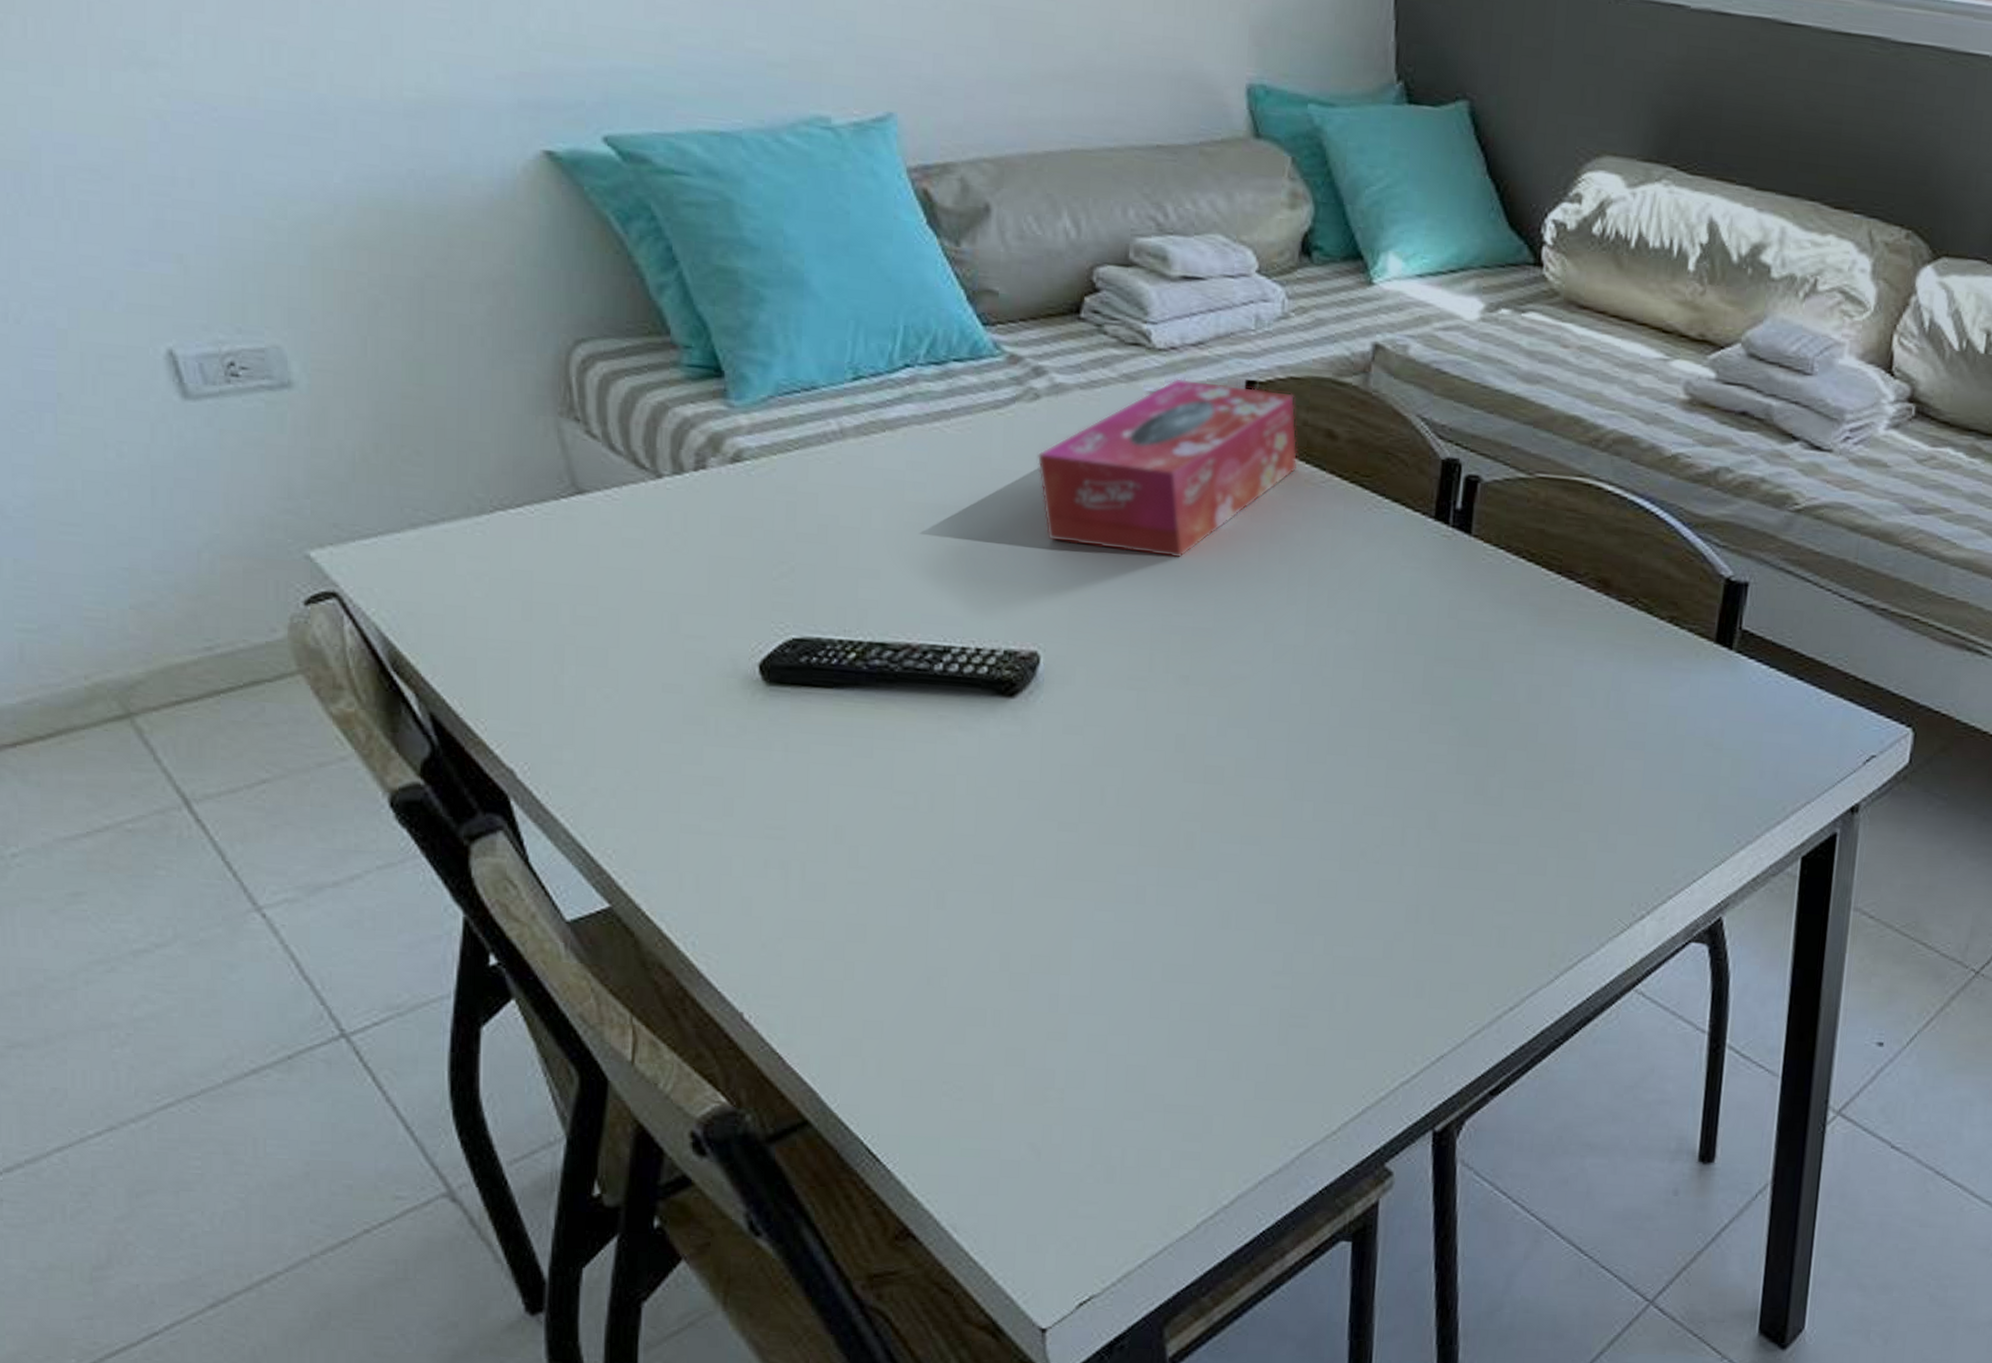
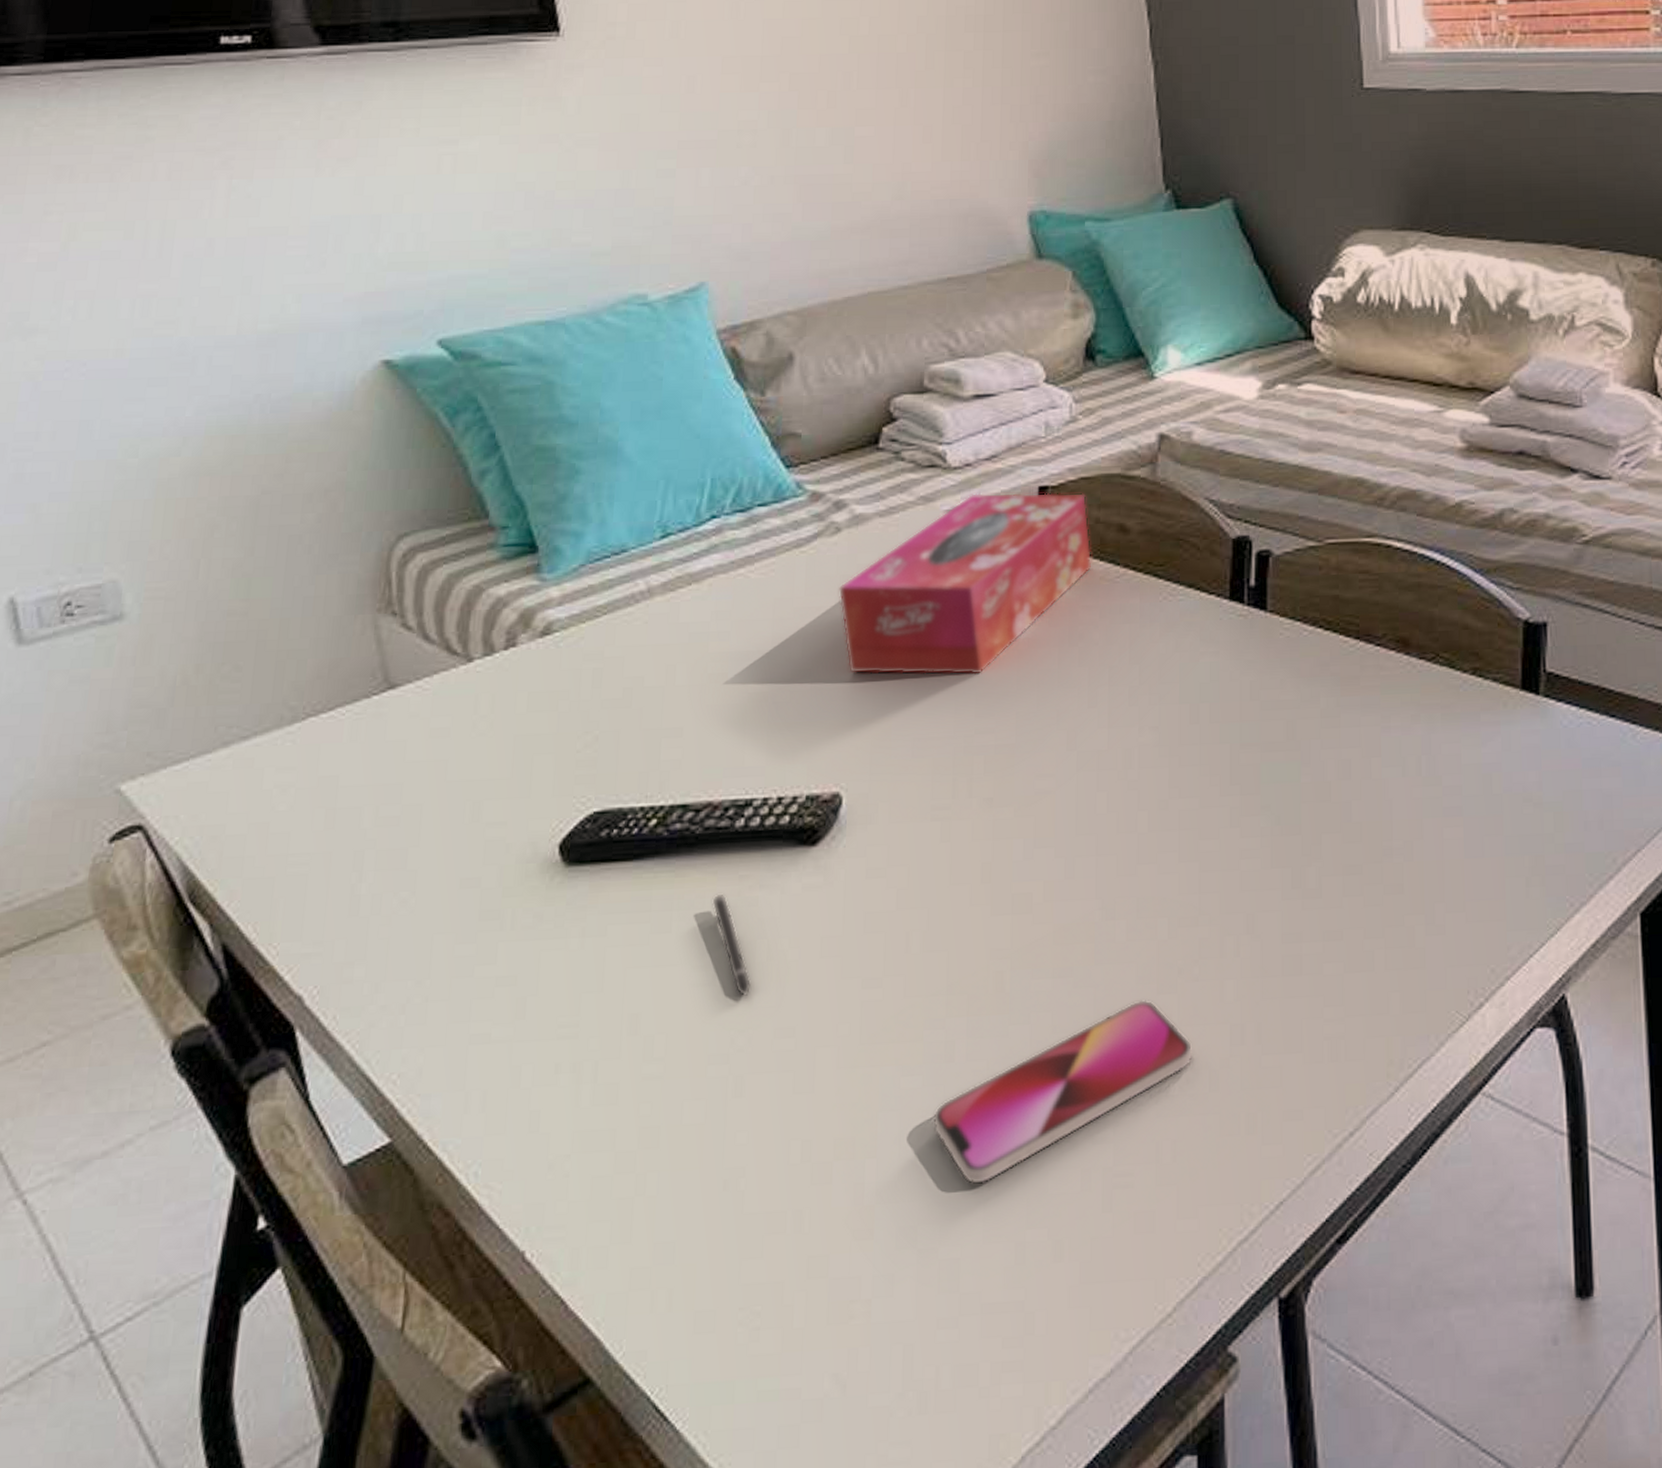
pen: none [912,730,952,823] -> present [712,895,752,996]
smartphone: none [1123,873,1370,1008] -> present [933,1000,1193,1184]

